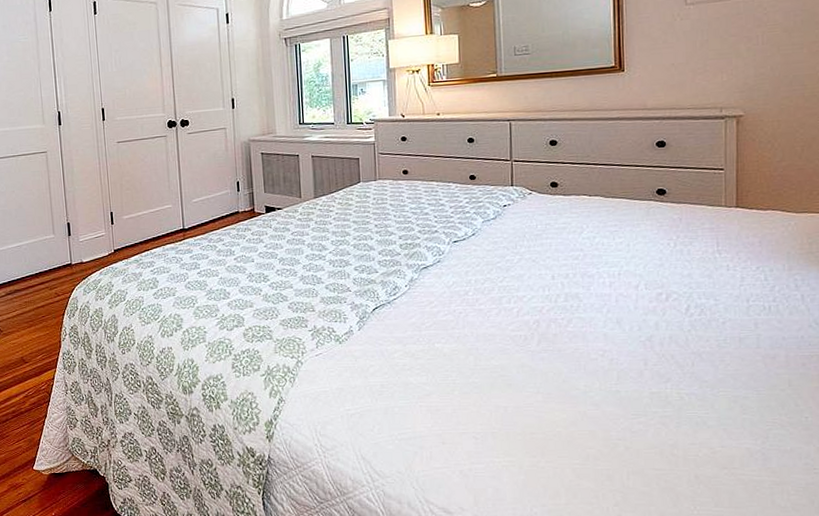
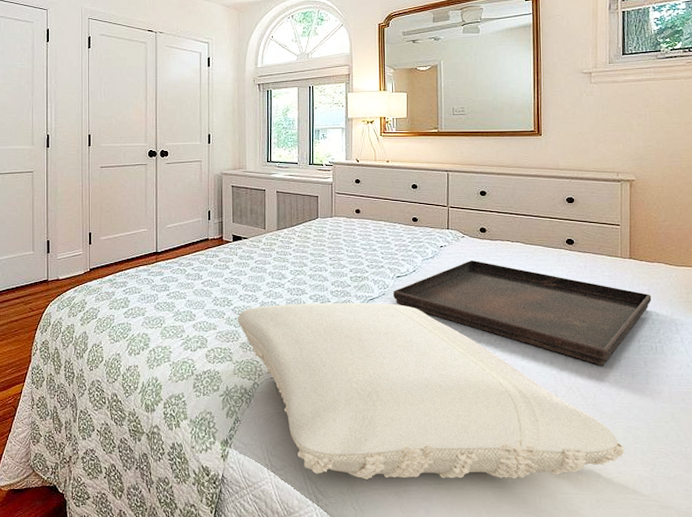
pillow: none [276,271,731,458] -> present [238,303,625,480]
serving tray: none [450,219,764,330] -> present [393,260,652,366]

